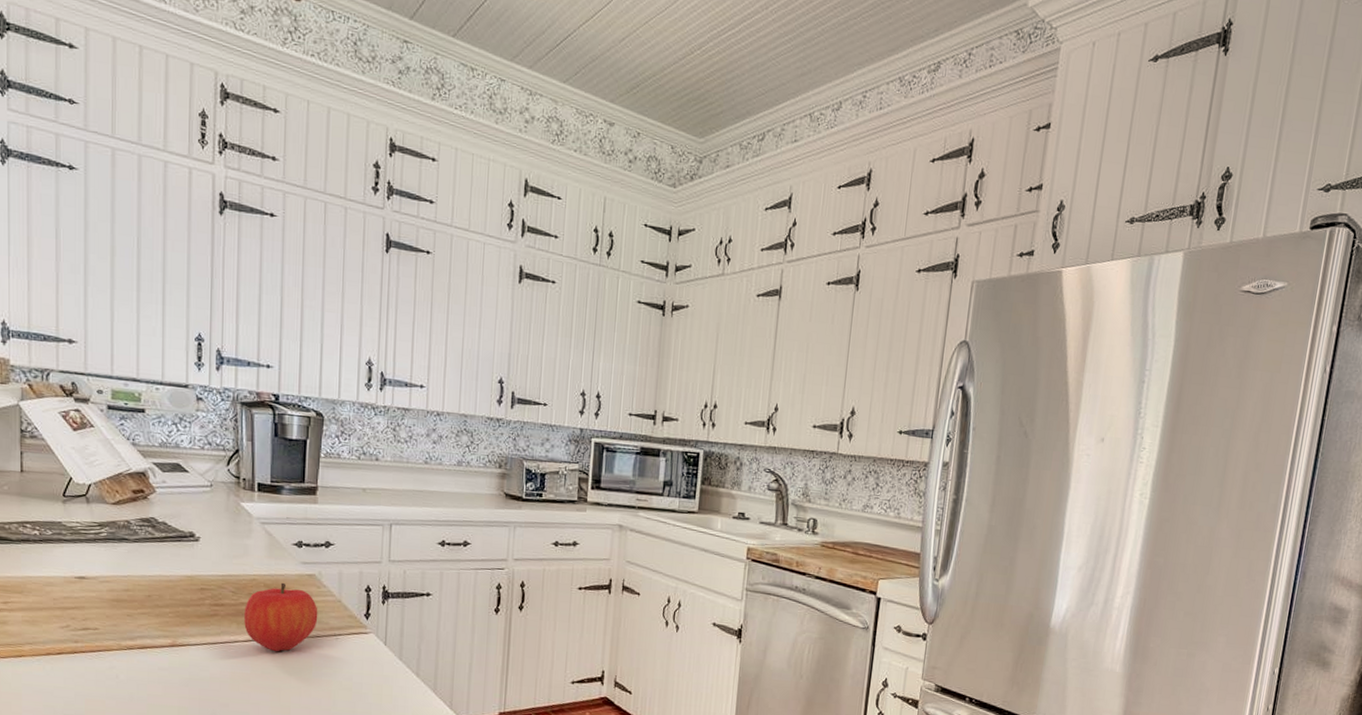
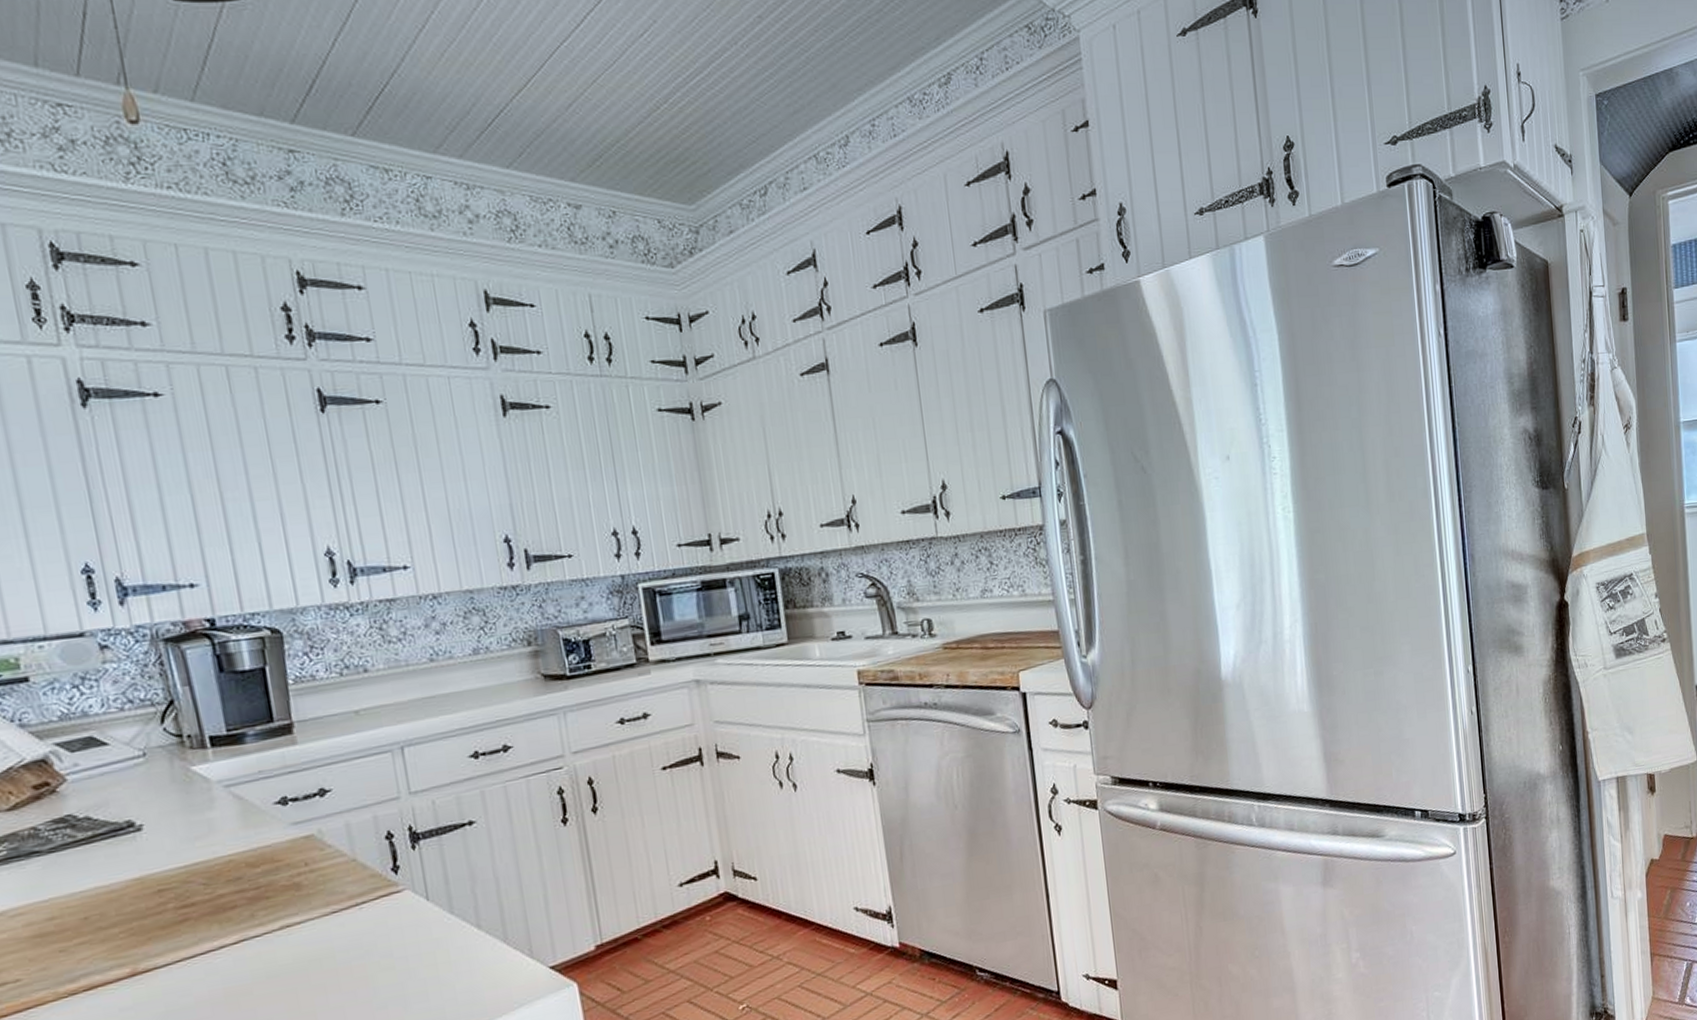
fruit: present [244,582,318,652] -> none [225,855,330,947]

